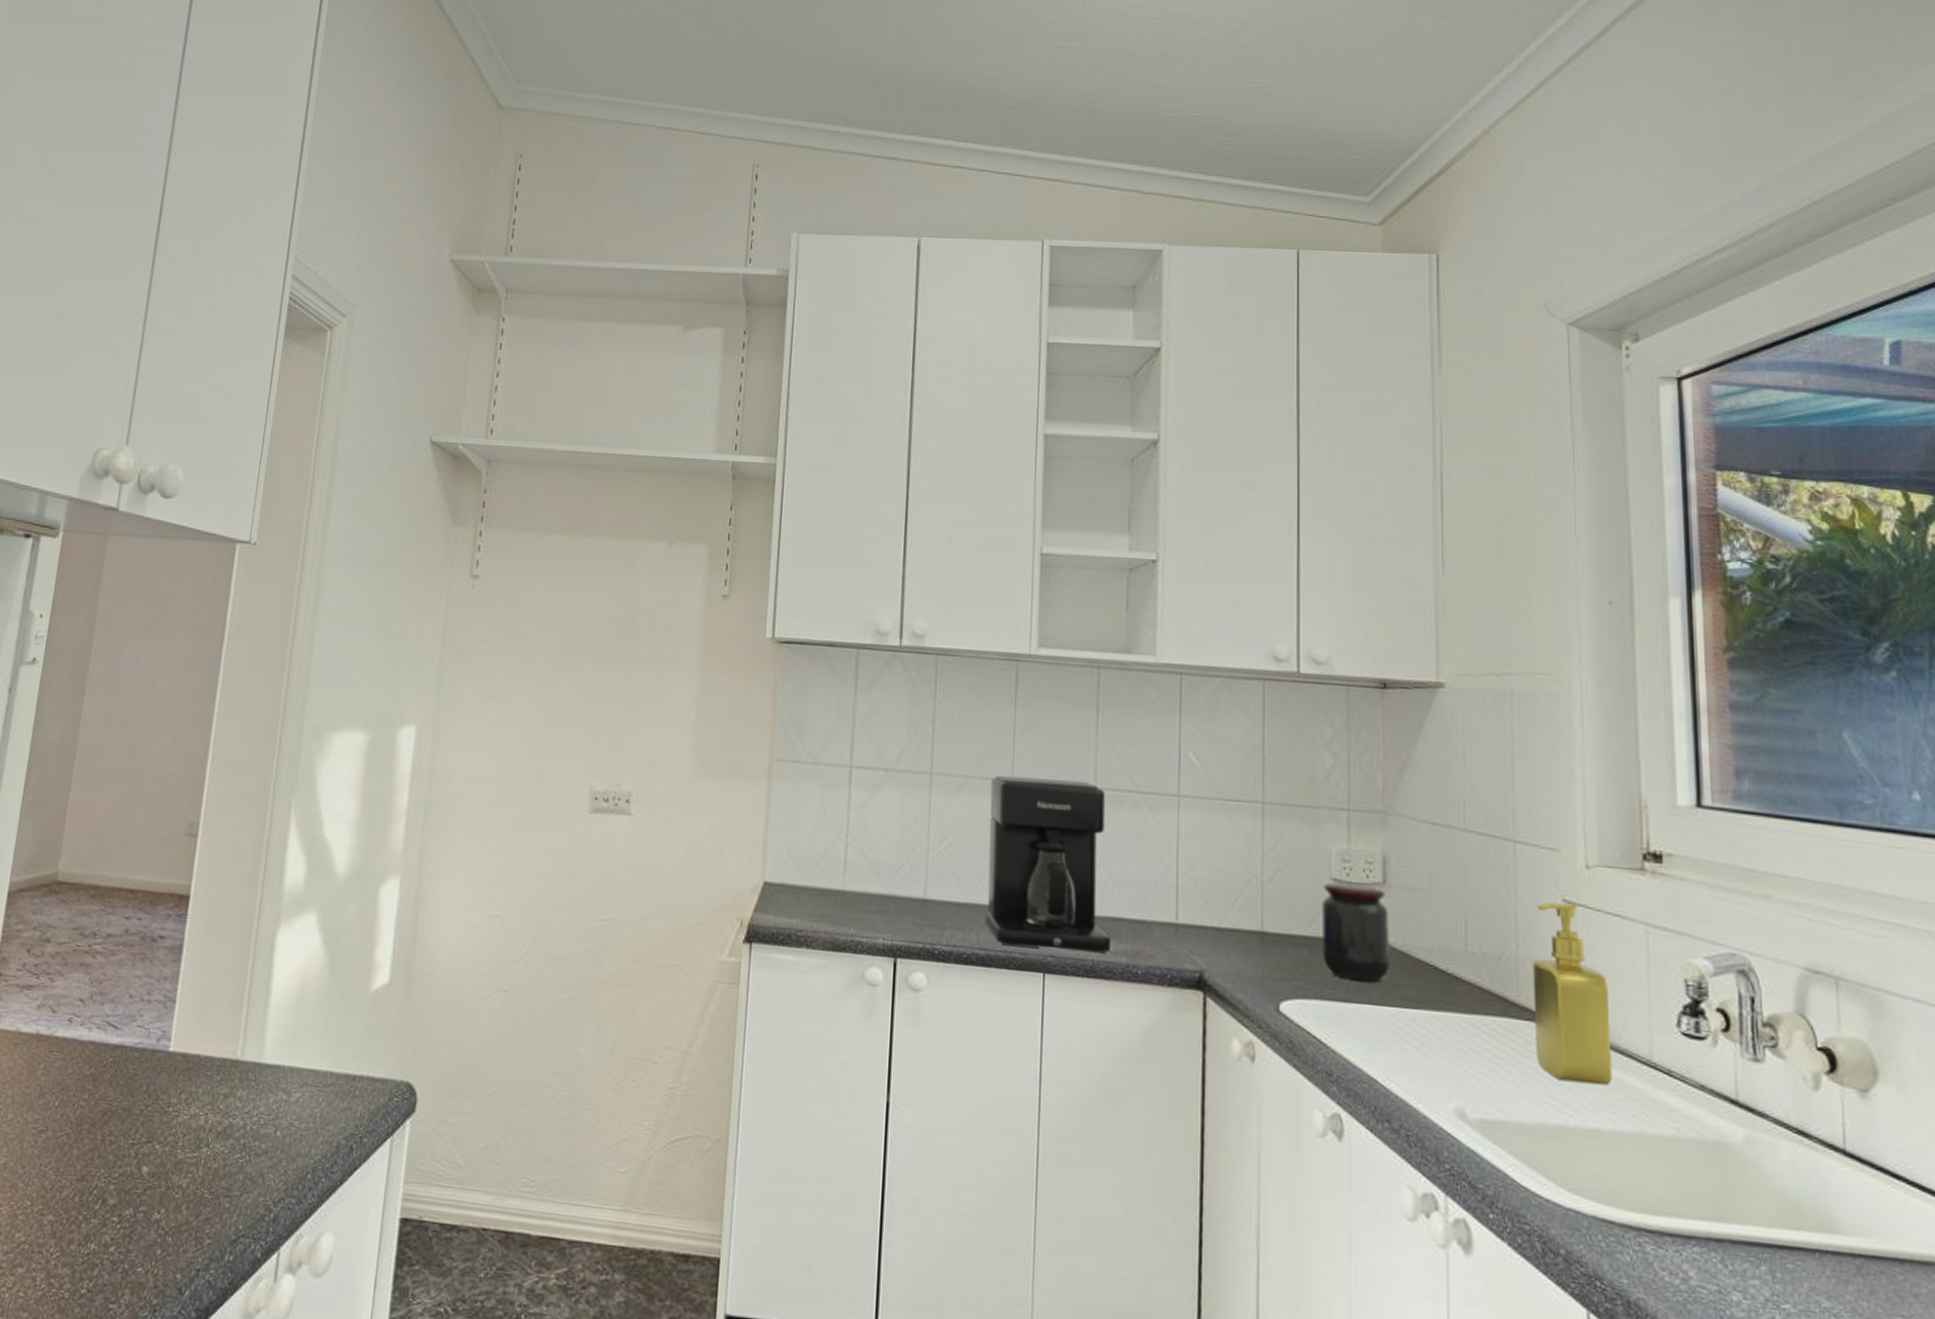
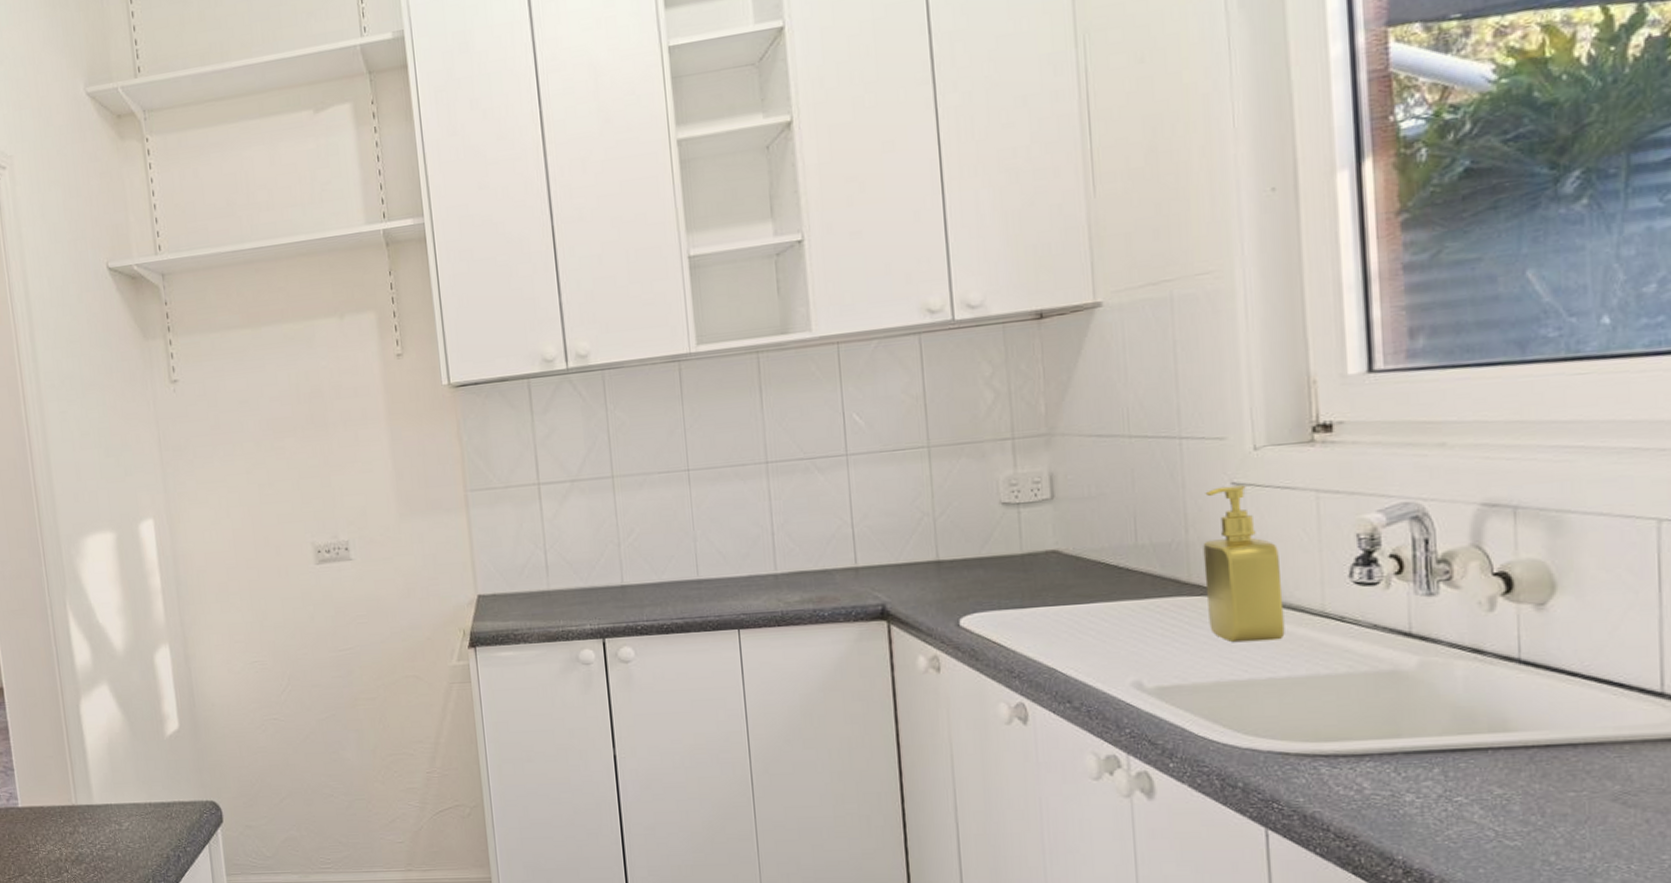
coffee maker: present [985,775,1110,953] -> none [668,457,797,611]
jar: present [1322,882,1389,983] -> none [993,502,1062,588]

